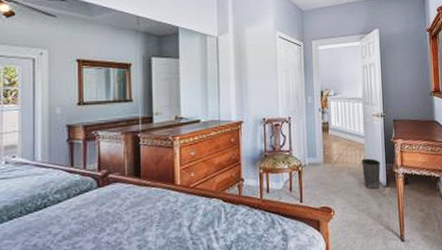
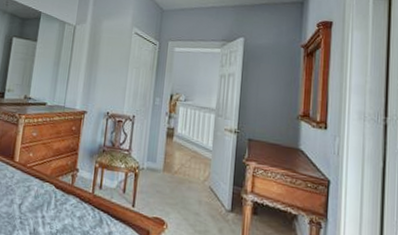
waste basket: present [361,158,381,189] -> none [204,175,227,212]

